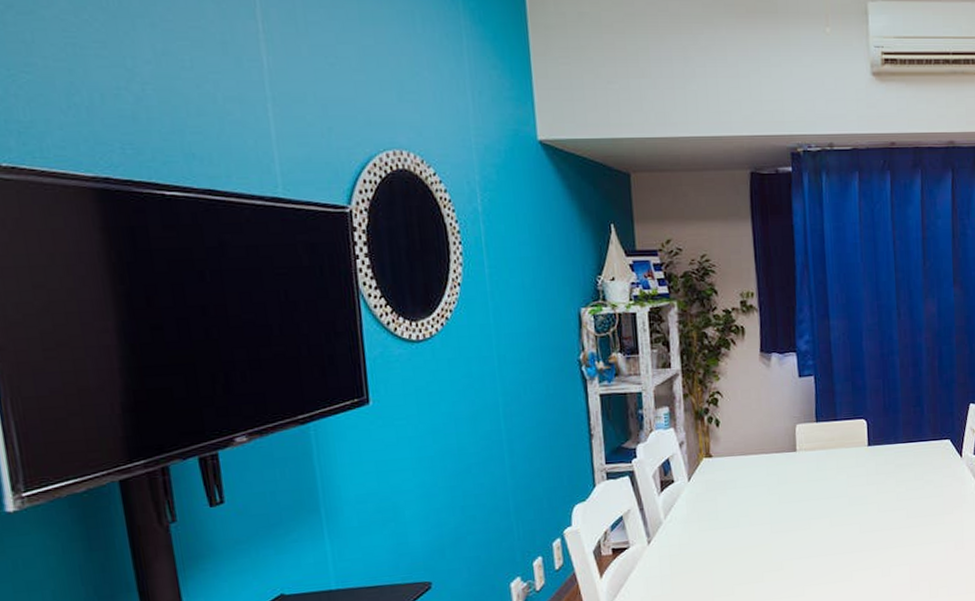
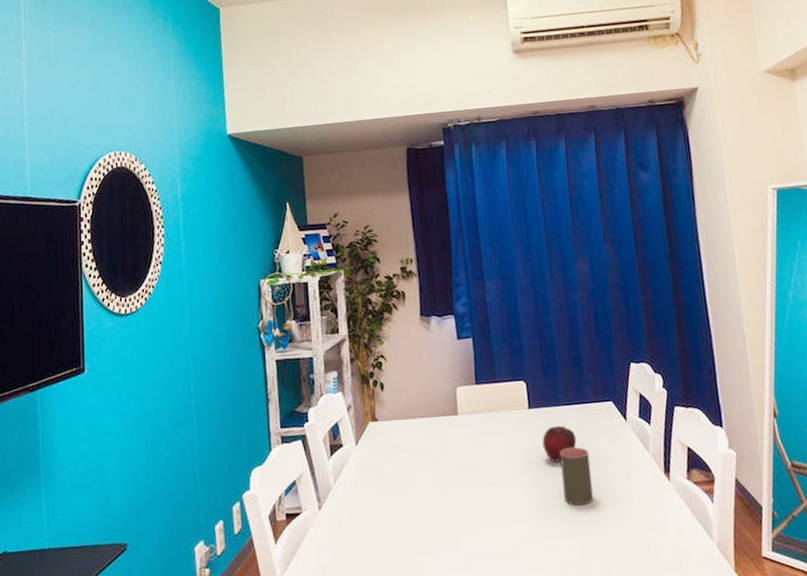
fruit: none [880,461,913,496] -> present [542,425,577,463]
cup: none [896,482,926,535] -> present [559,447,593,505]

